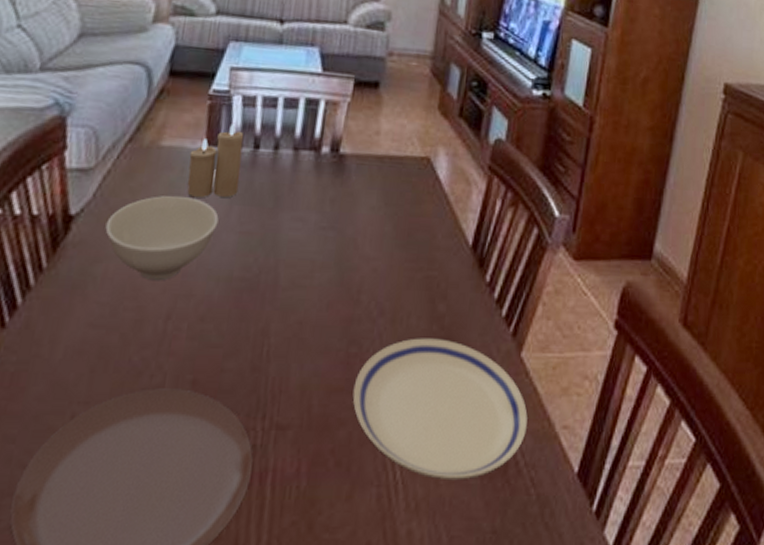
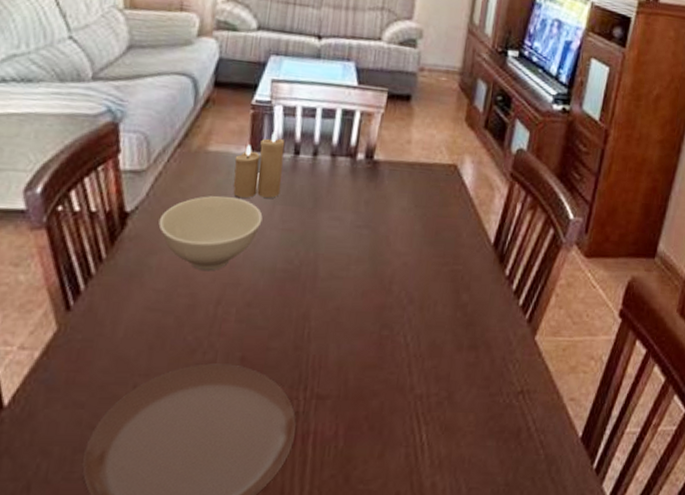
plate: present [352,338,528,481] -> none [384,323,539,443]

